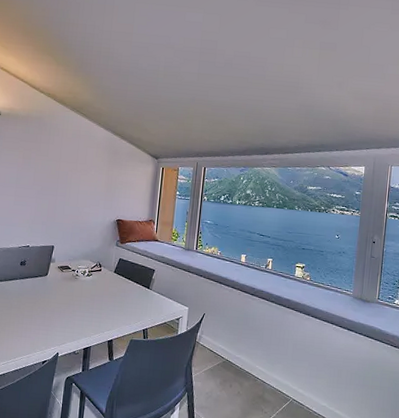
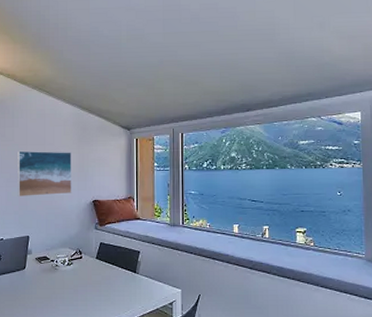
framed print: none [47,166,101,211] -> present [17,150,72,198]

